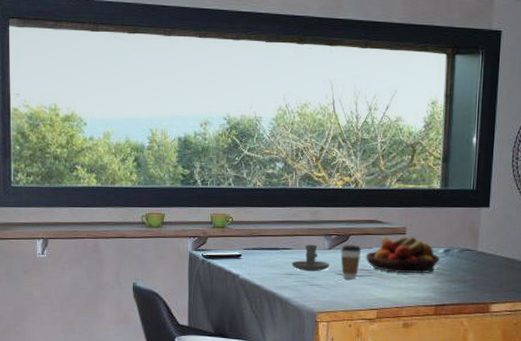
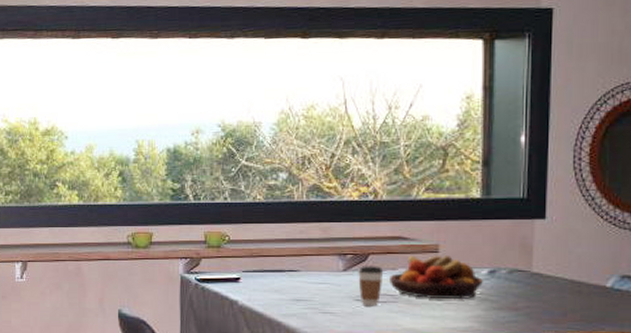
candle holder: present [291,244,330,272] -> none [299,265,345,297]

